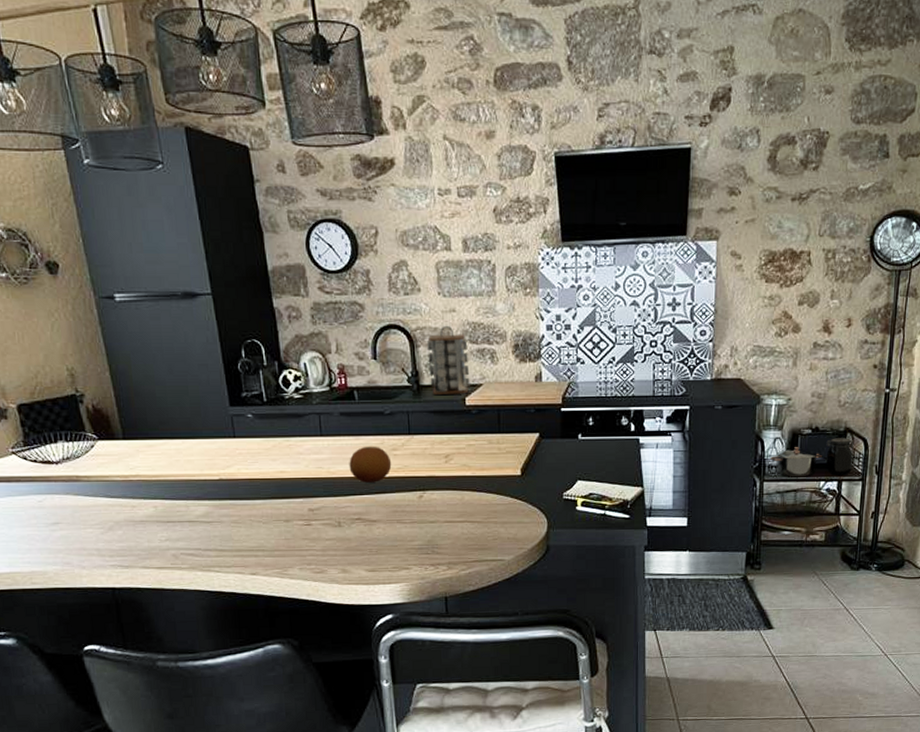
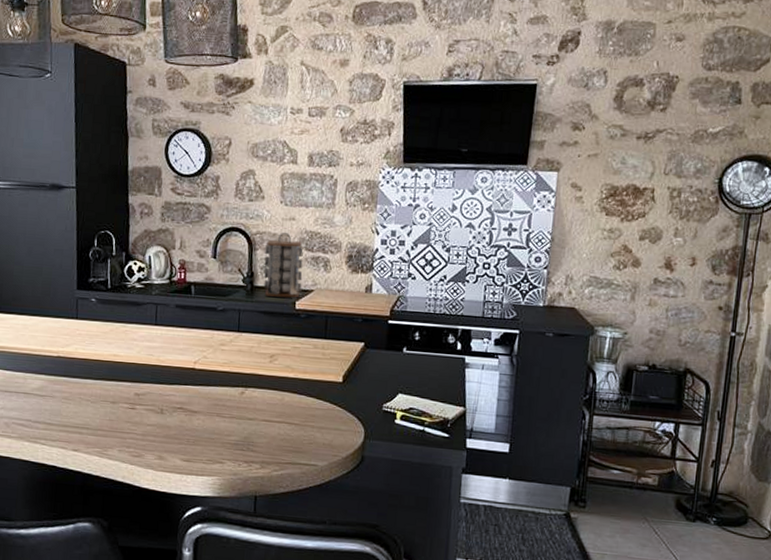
fruit: present [349,446,392,483] -> none [178,338,219,375]
cooking pot: present [770,446,822,477] -> none [602,382,659,416]
jar: present [826,438,854,475] -> none [662,377,695,418]

